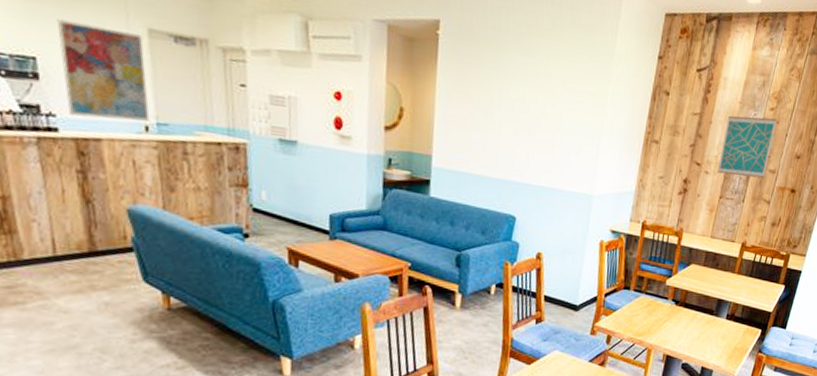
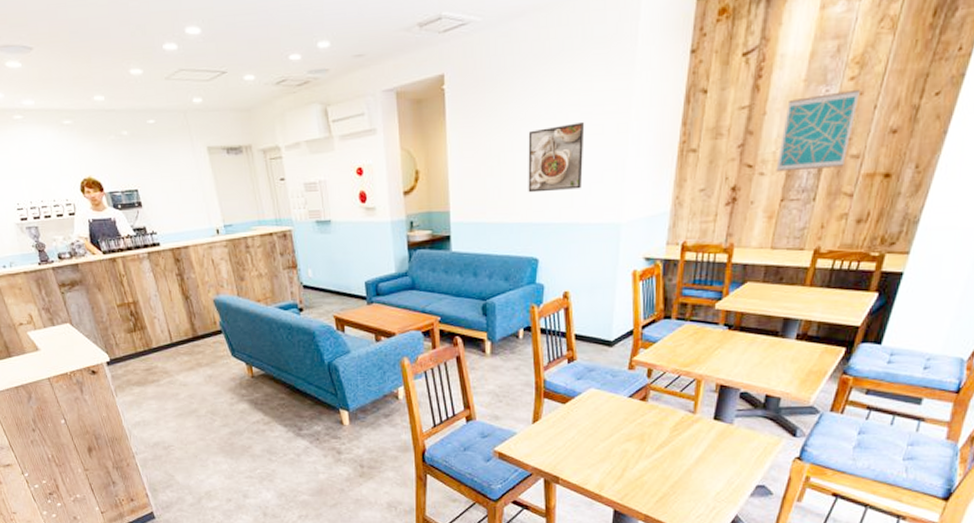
wall art: present [57,18,150,122] -> none [146,153,218,232]
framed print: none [511,93,568,157] -> present [528,121,585,193]

